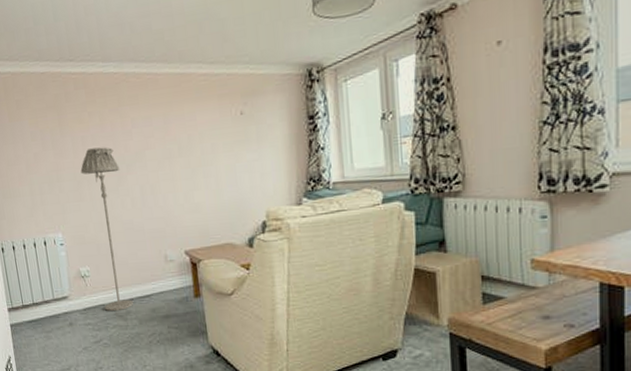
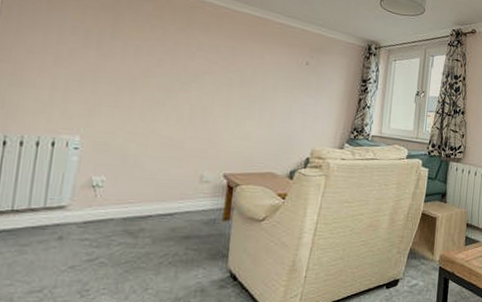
floor lamp: present [80,147,134,312] -> none [113,58,173,228]

